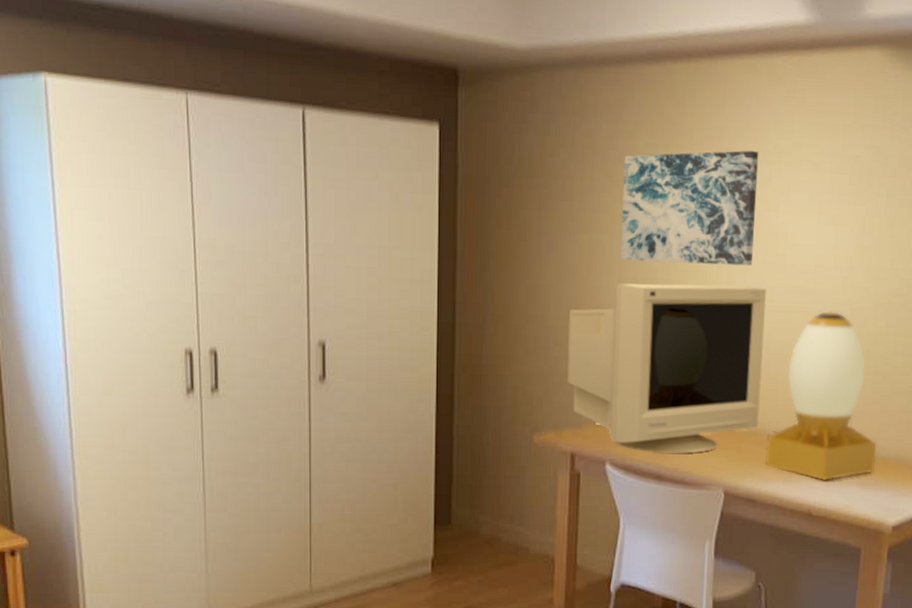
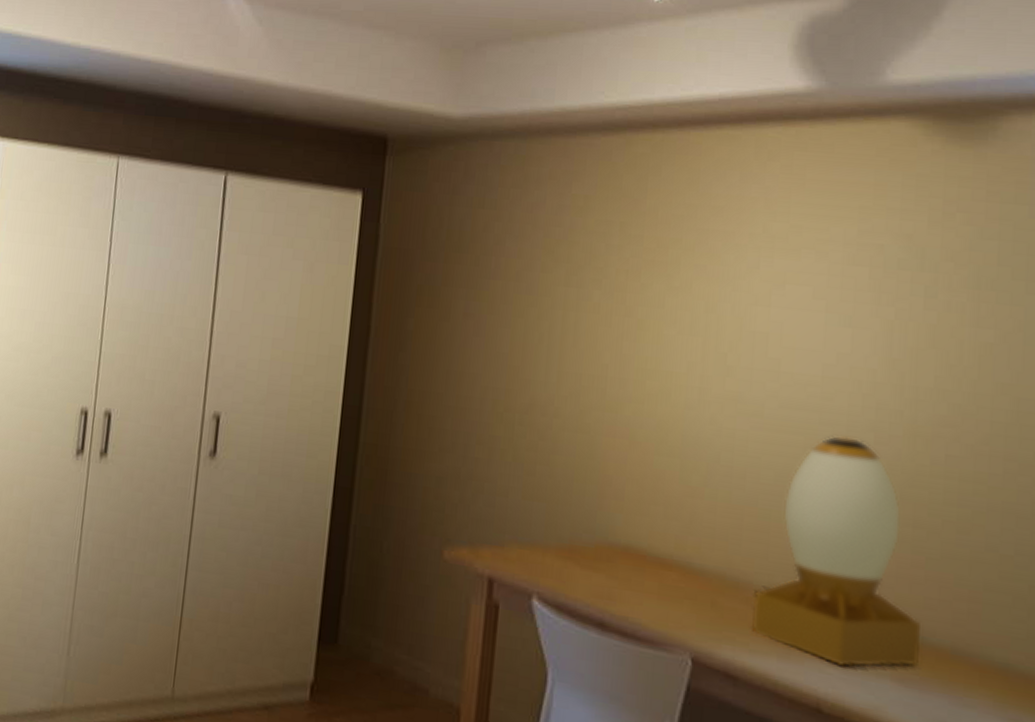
monitor: present [567,283,766,453] -> none [489,378,753,600]
wall art: present [621,150,759,266] -> none [562,232,744,370]

